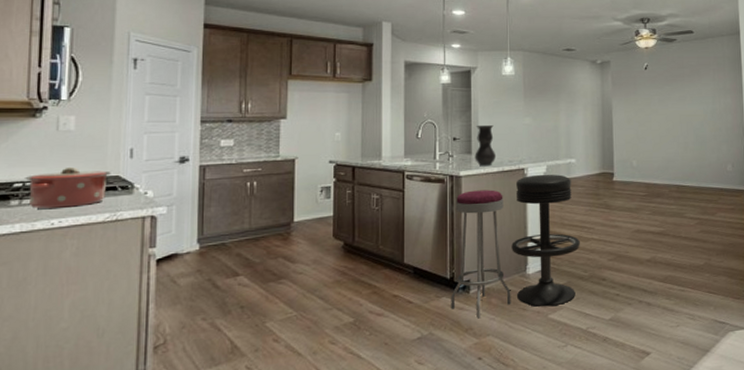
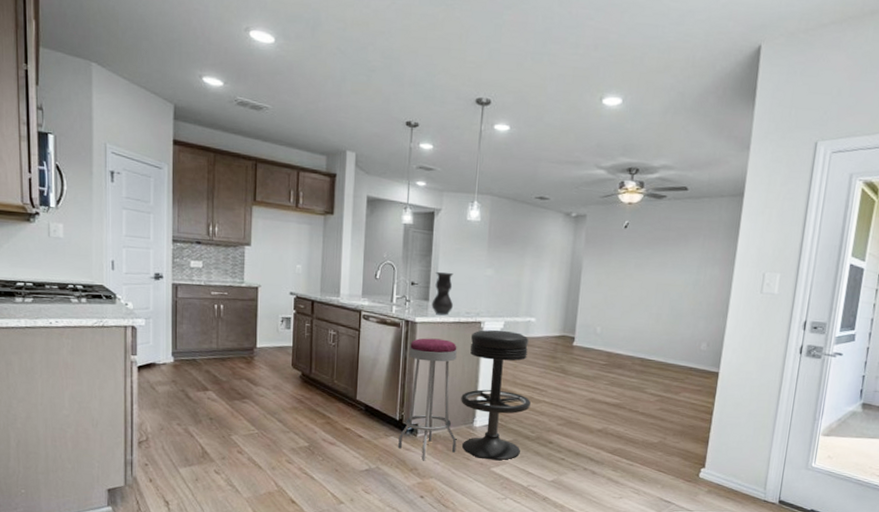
casserole: present [25,166,111,209] -> none [25,272,96,310]

